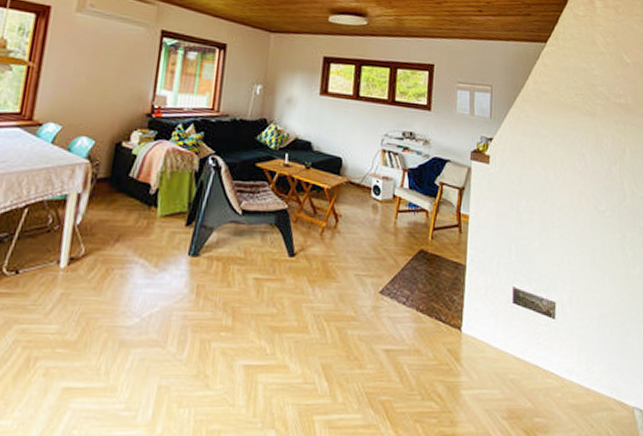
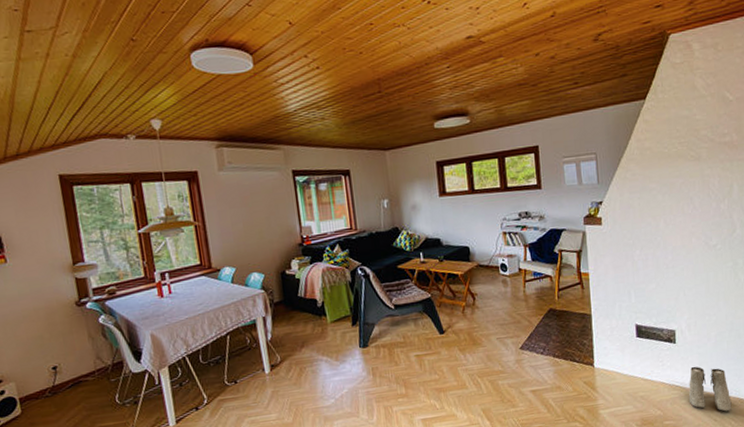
boots: none [564,351,611,416] -> present [688,366,732,412]

